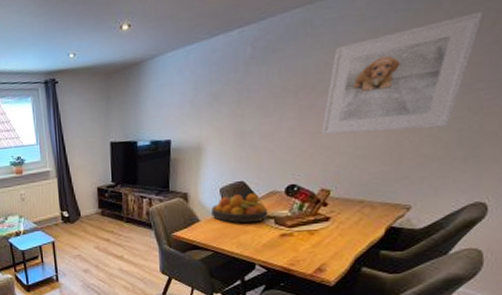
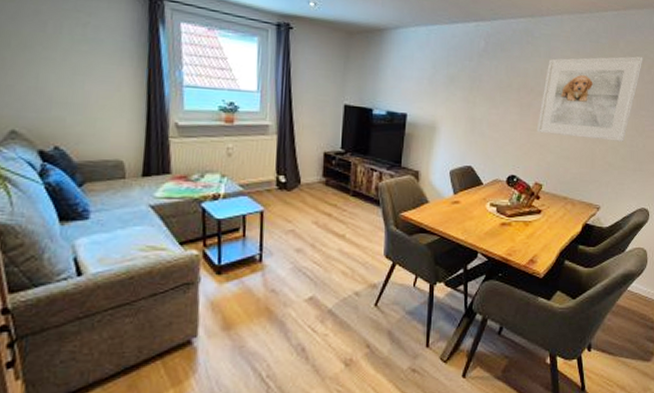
fruit bowl: present [211,193,268,223] -> none [440,179,491,209]

